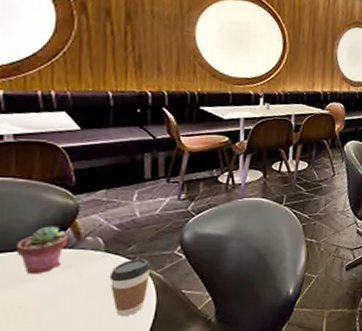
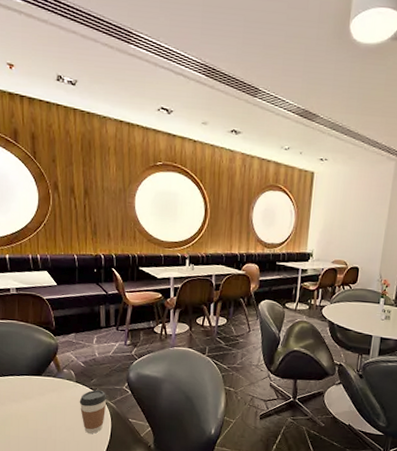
potted succulent: present [16,226,68,275] -> none [21,358,52,394]

